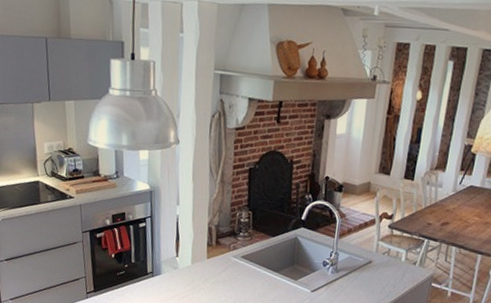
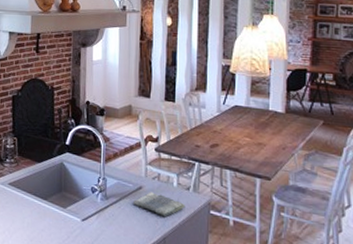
dish towel: none [362,266,410,288] -> present [133,192,186,216]

